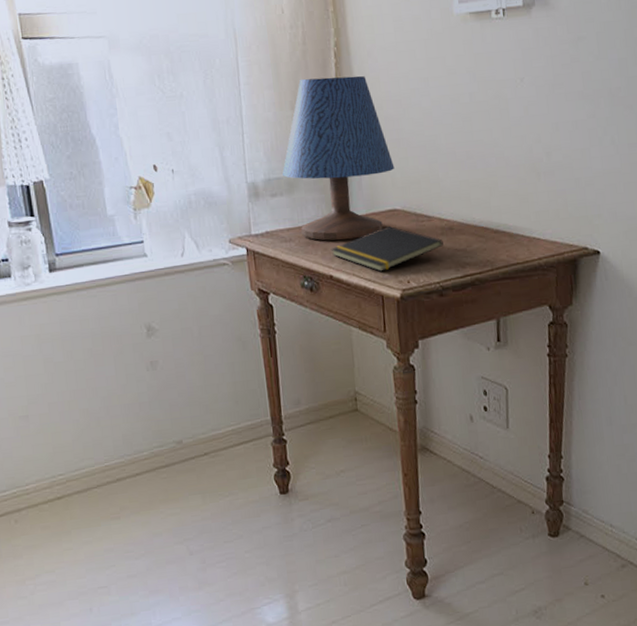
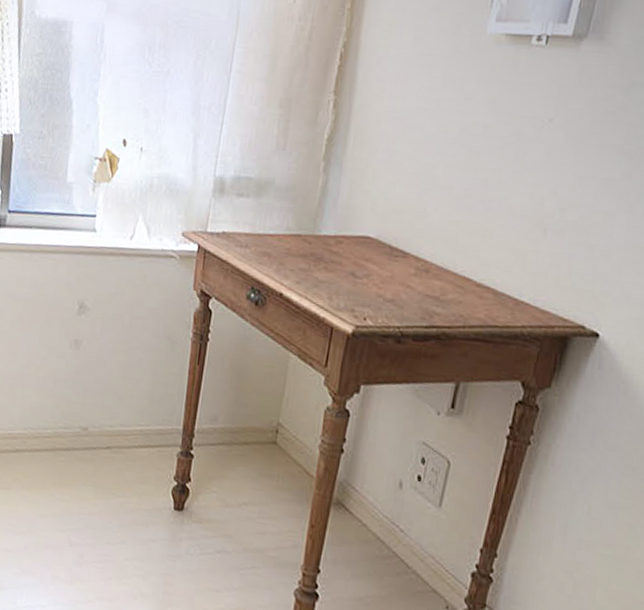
table lamp: present [282,76,395,241] -> none [254,76,379,260]
notepad: present [330,226,444,272] -> none [287,254,415,301]

